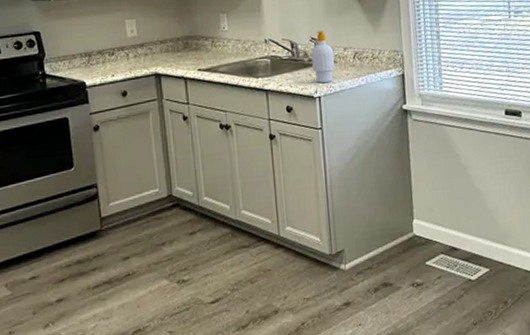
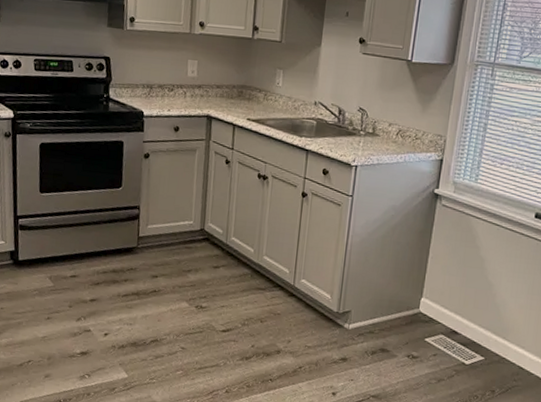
soap bottle: present [311,30,336,83] -> none [355,102,379,154]

